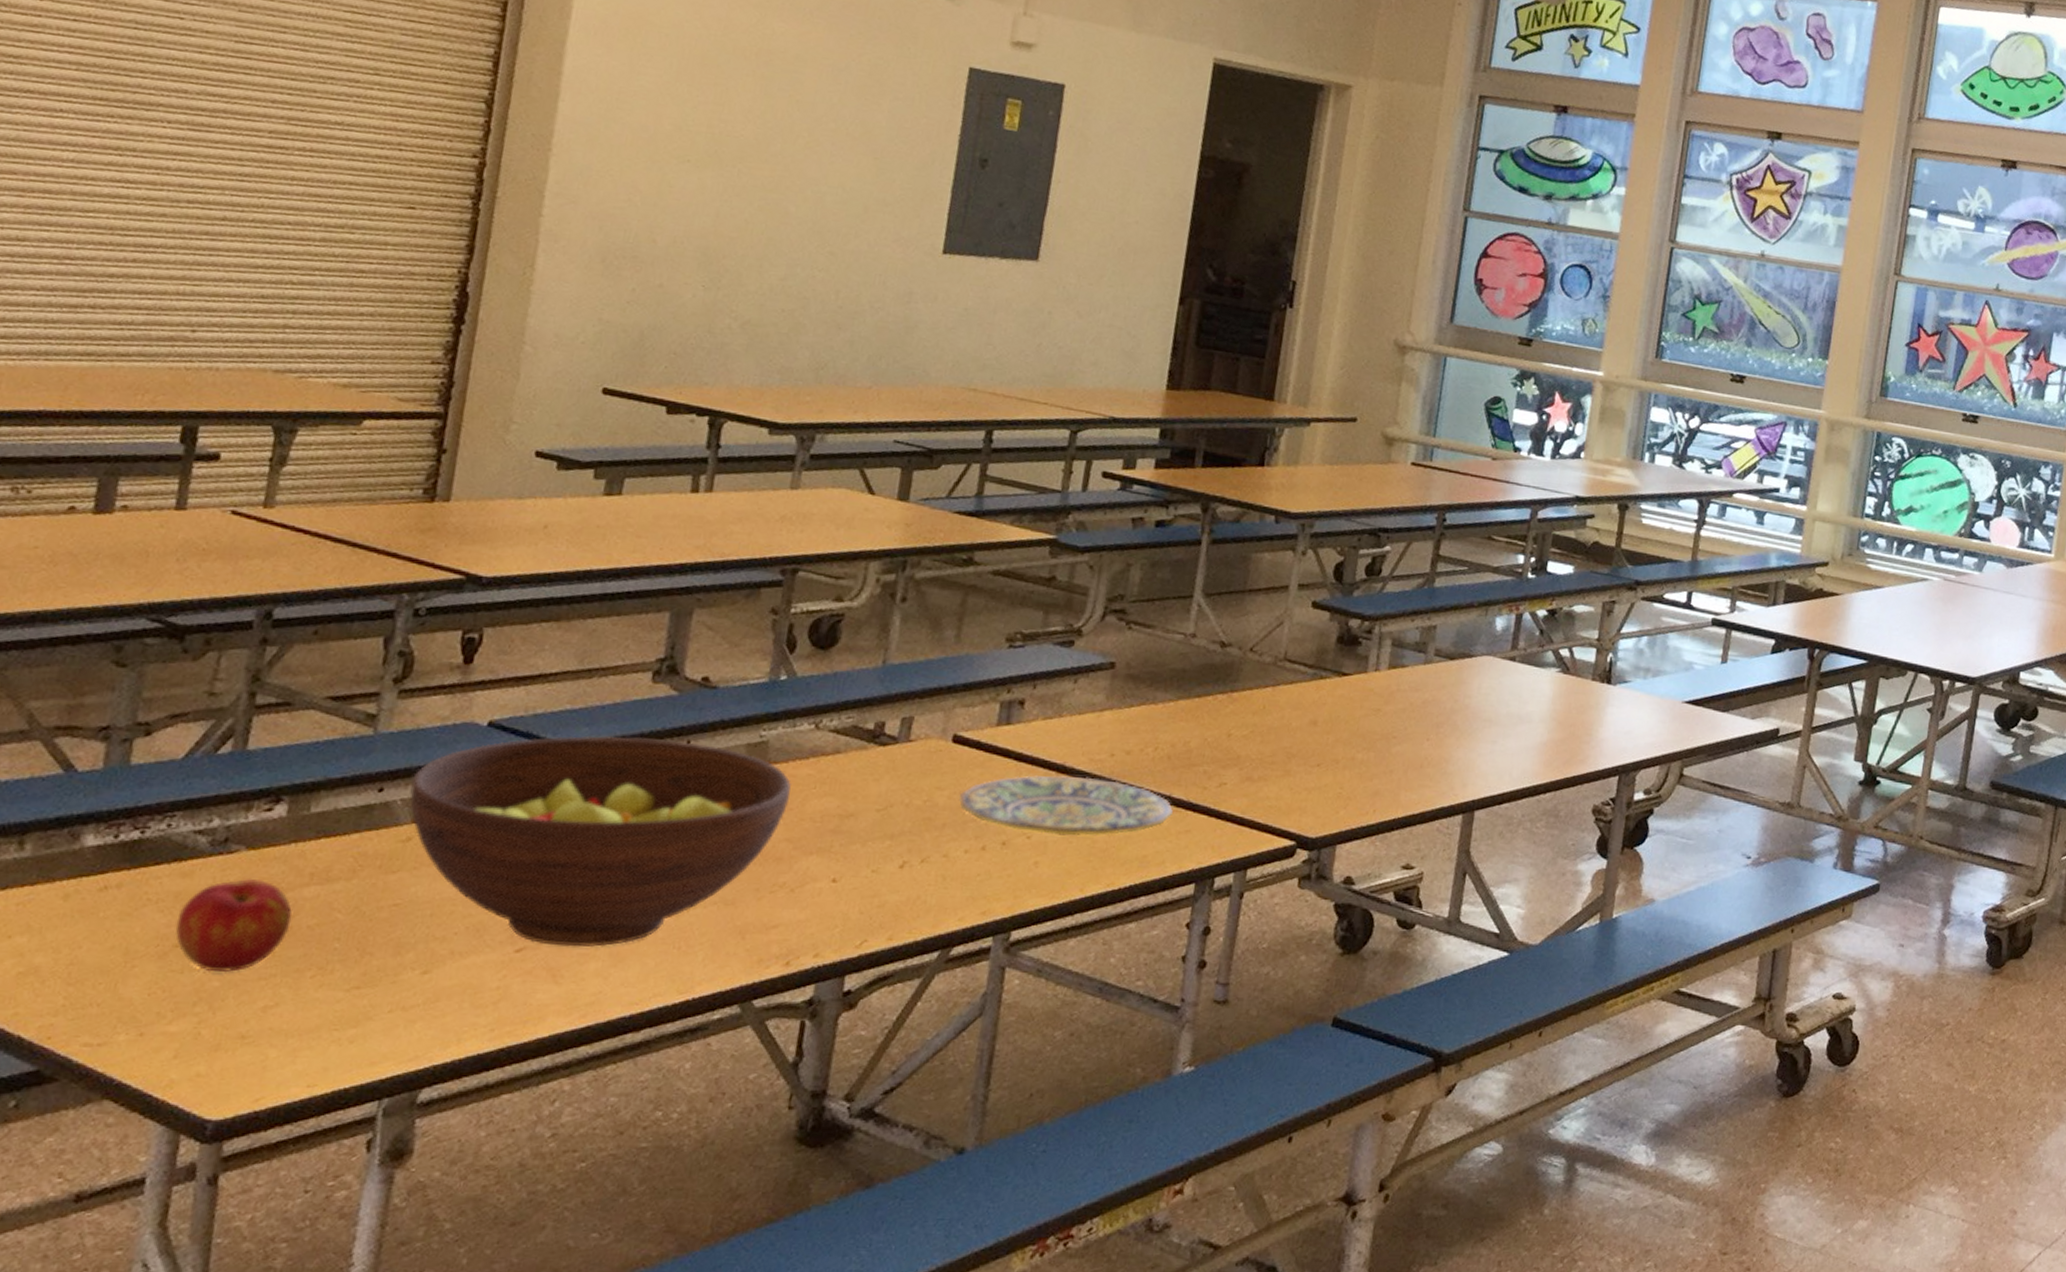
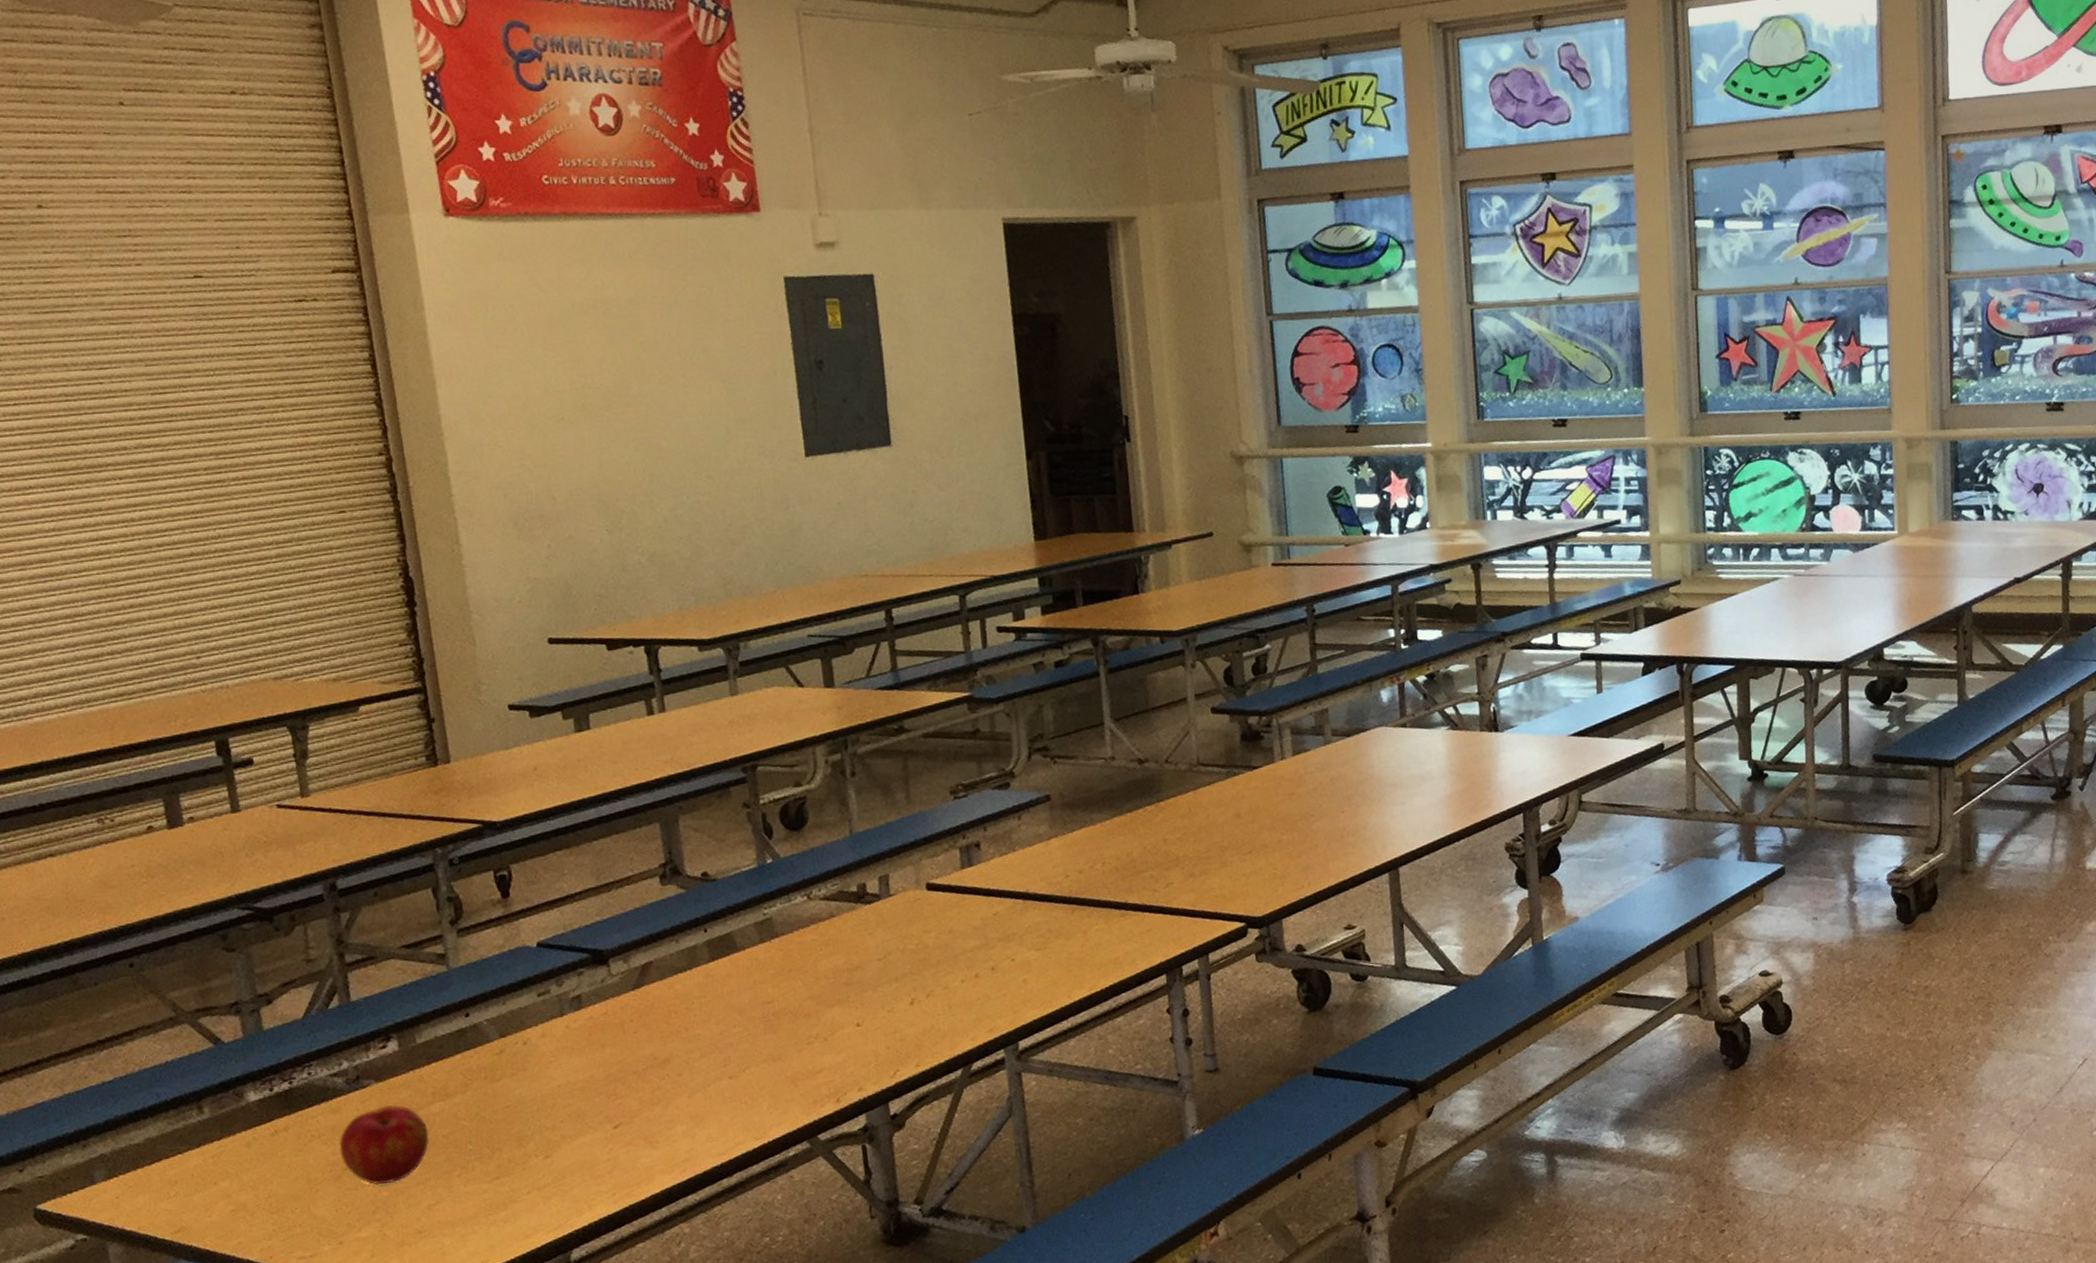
fruit bowl: present [409,735,791,947] -> none [489,929,803,1119]
plate: present [958,775,1173,837] -> none [944,898,1132,956]

